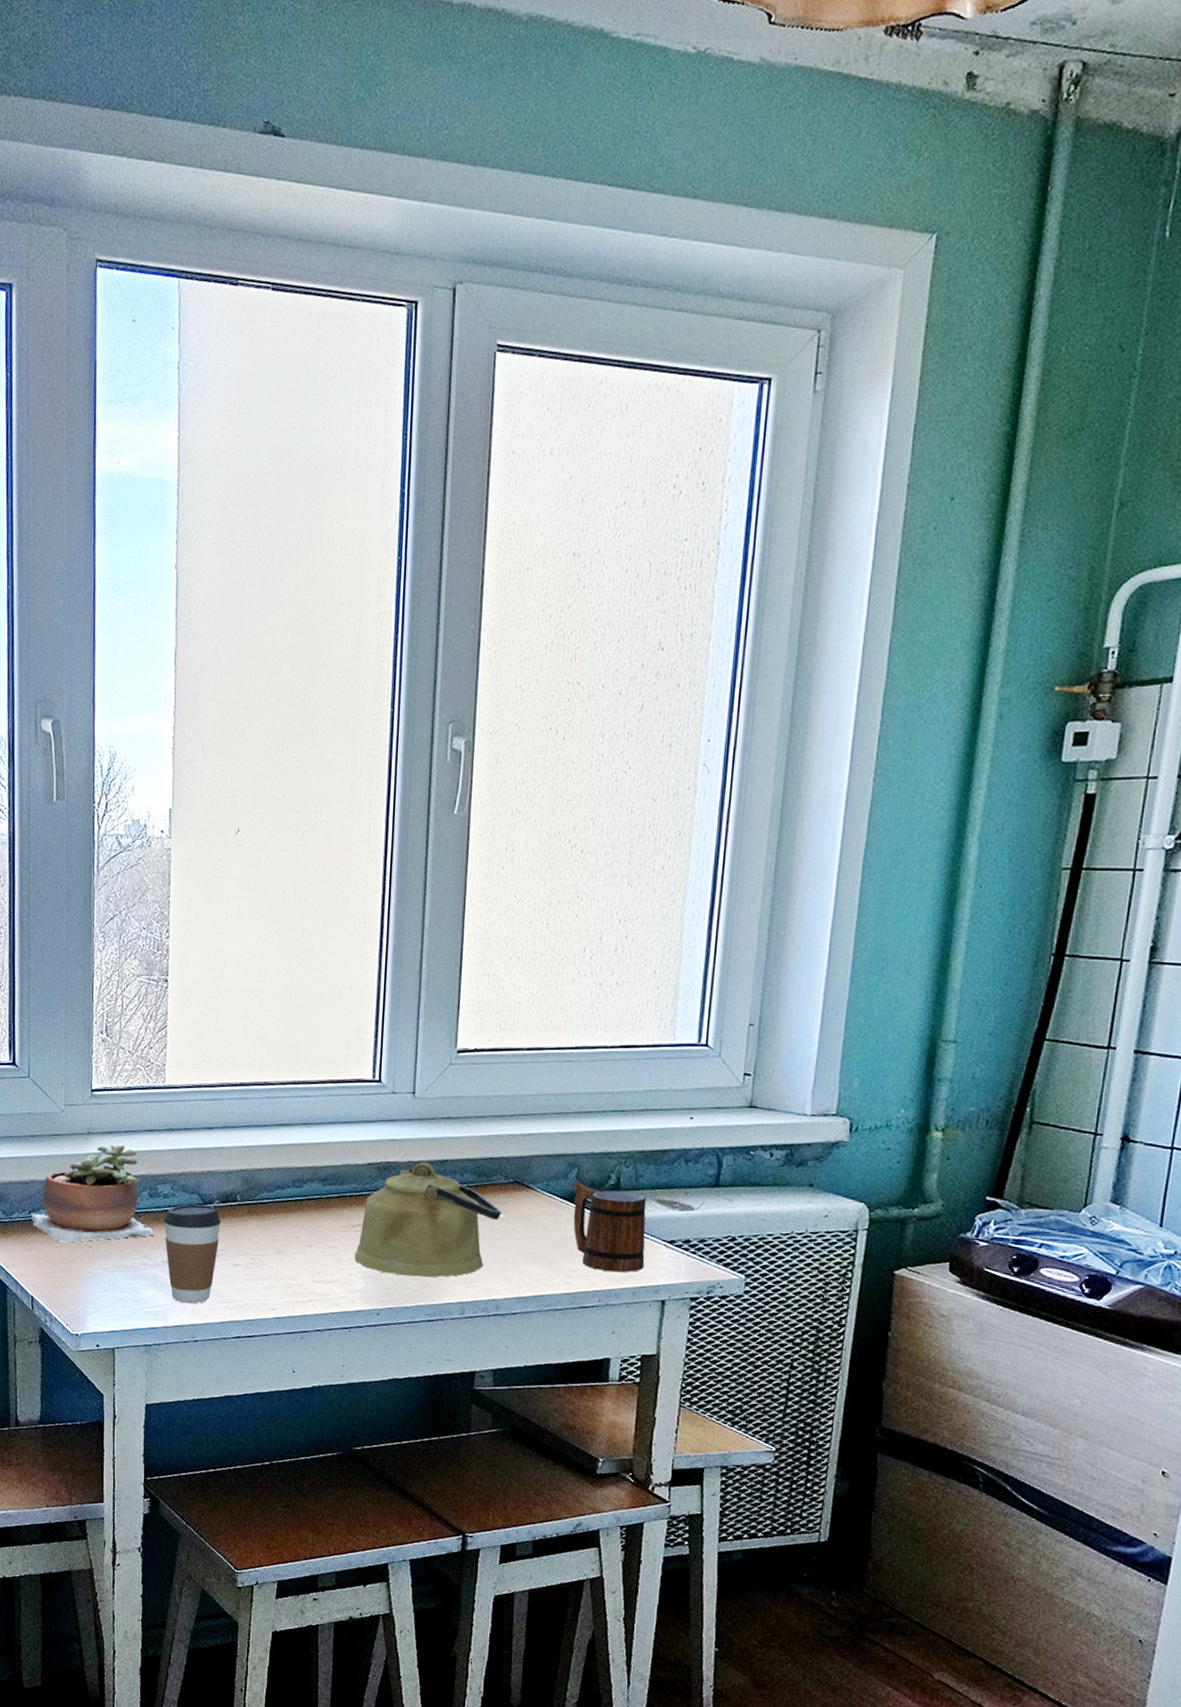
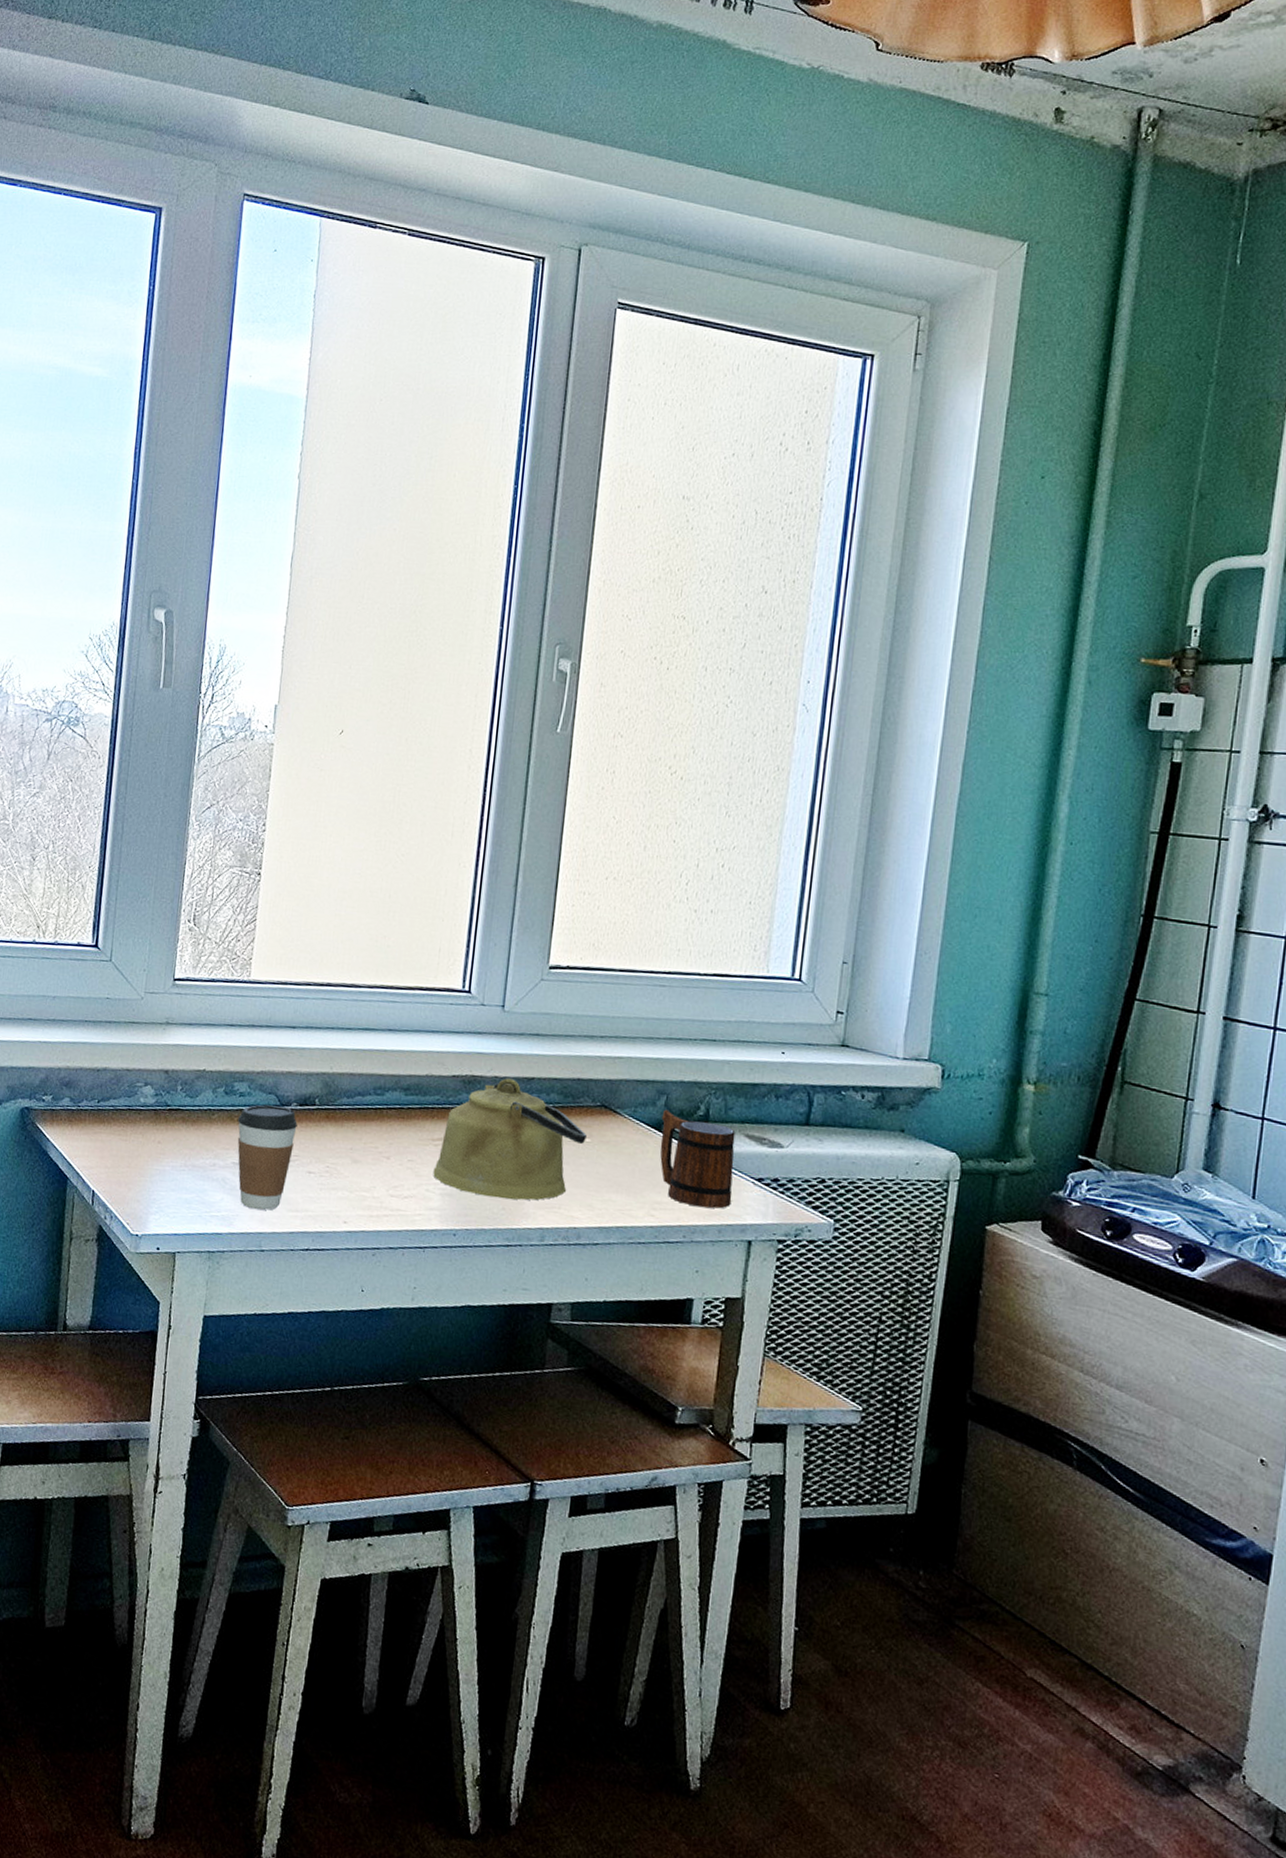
succulent plant: present [31,1145,155,1242] -> none [99,1037,228,1136]

